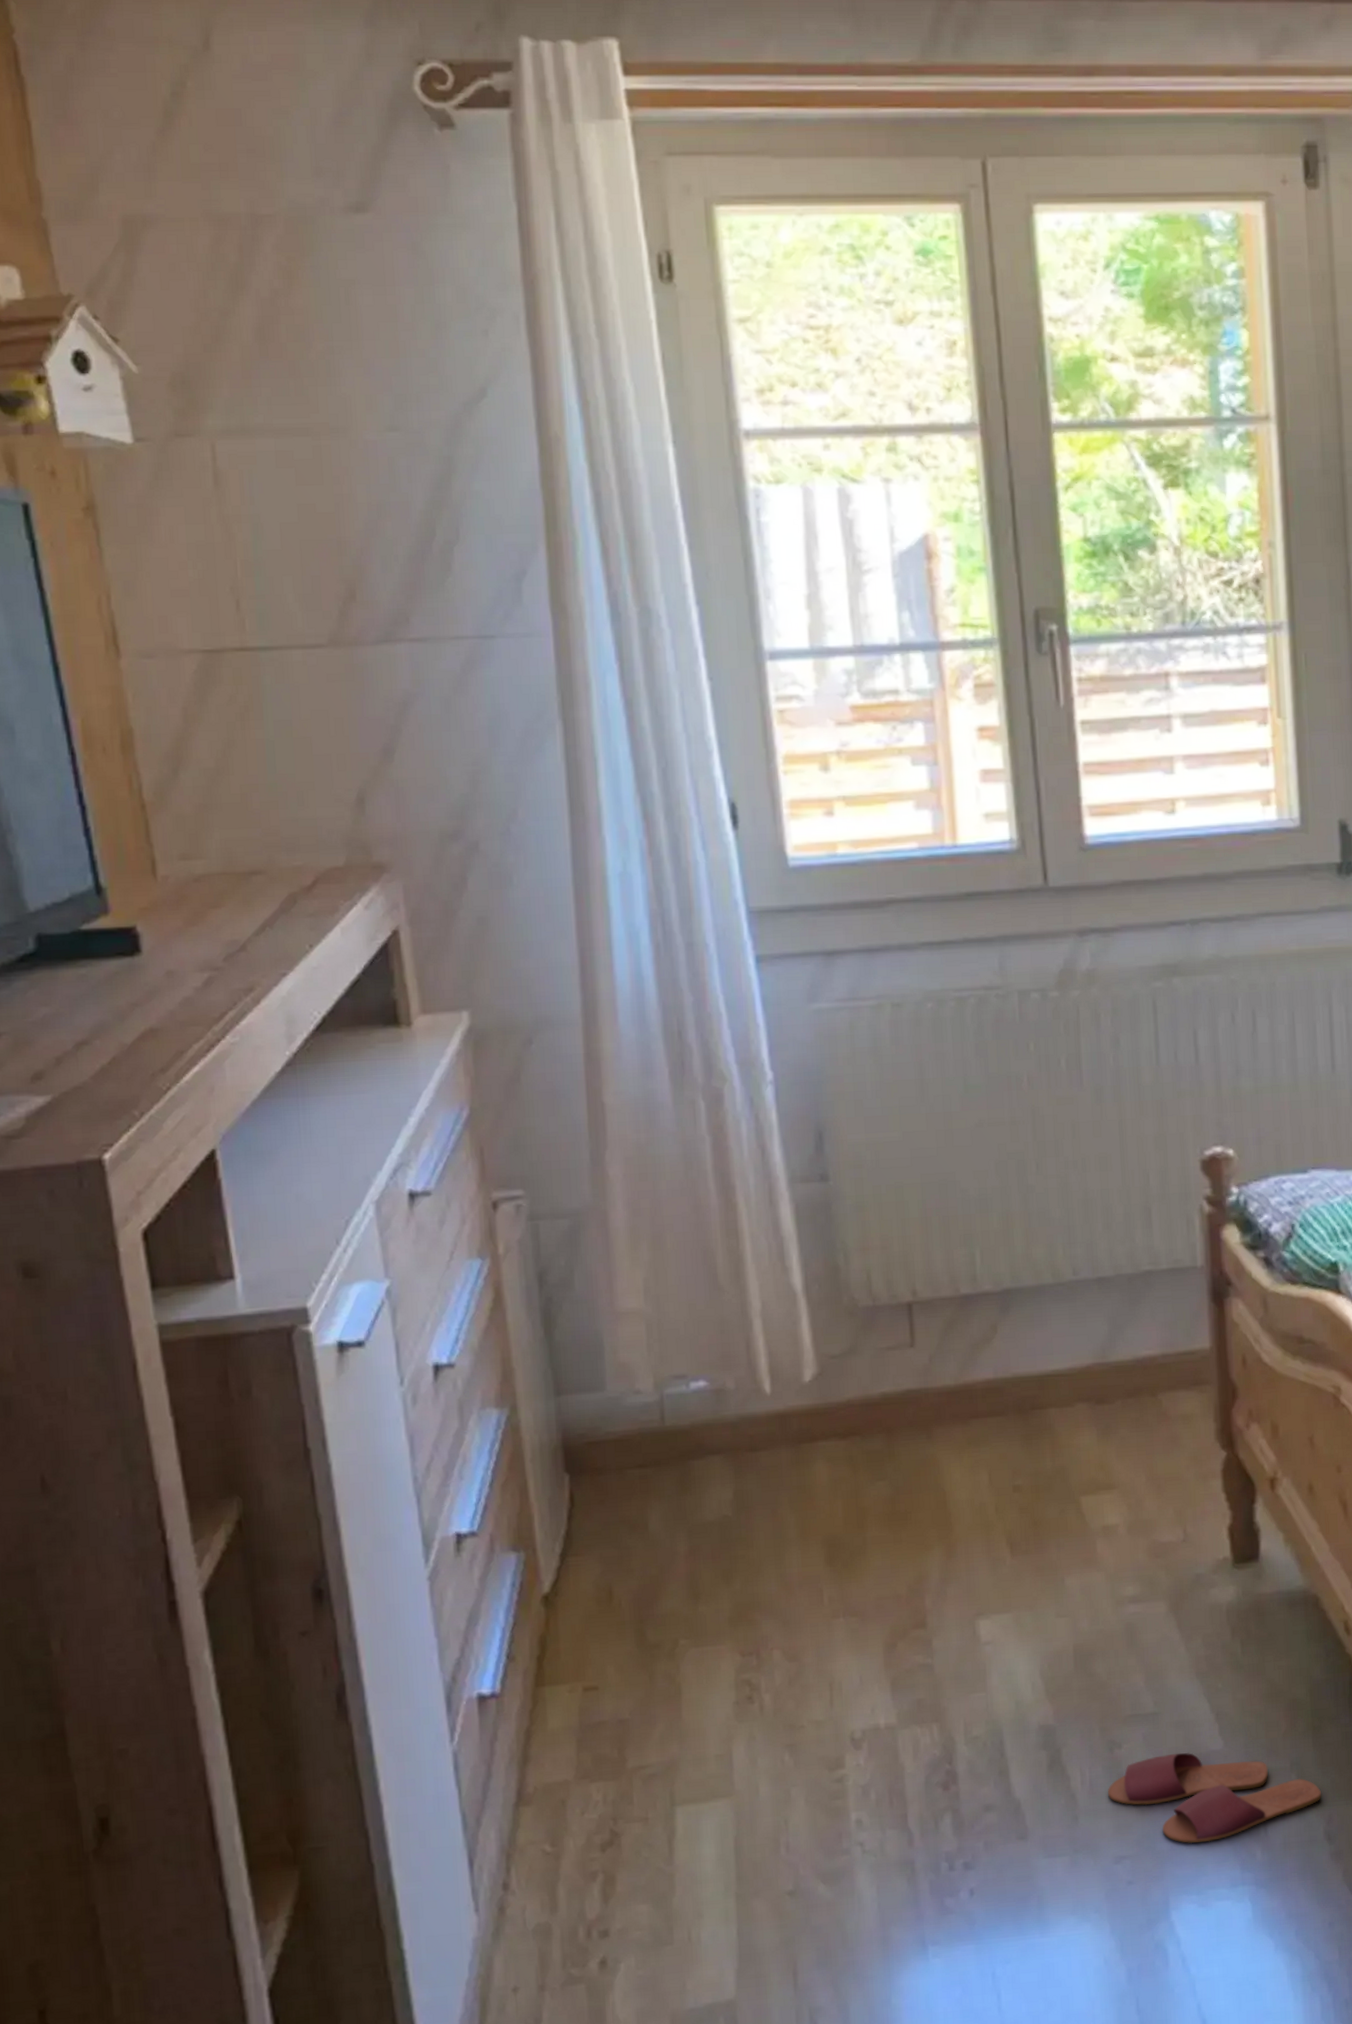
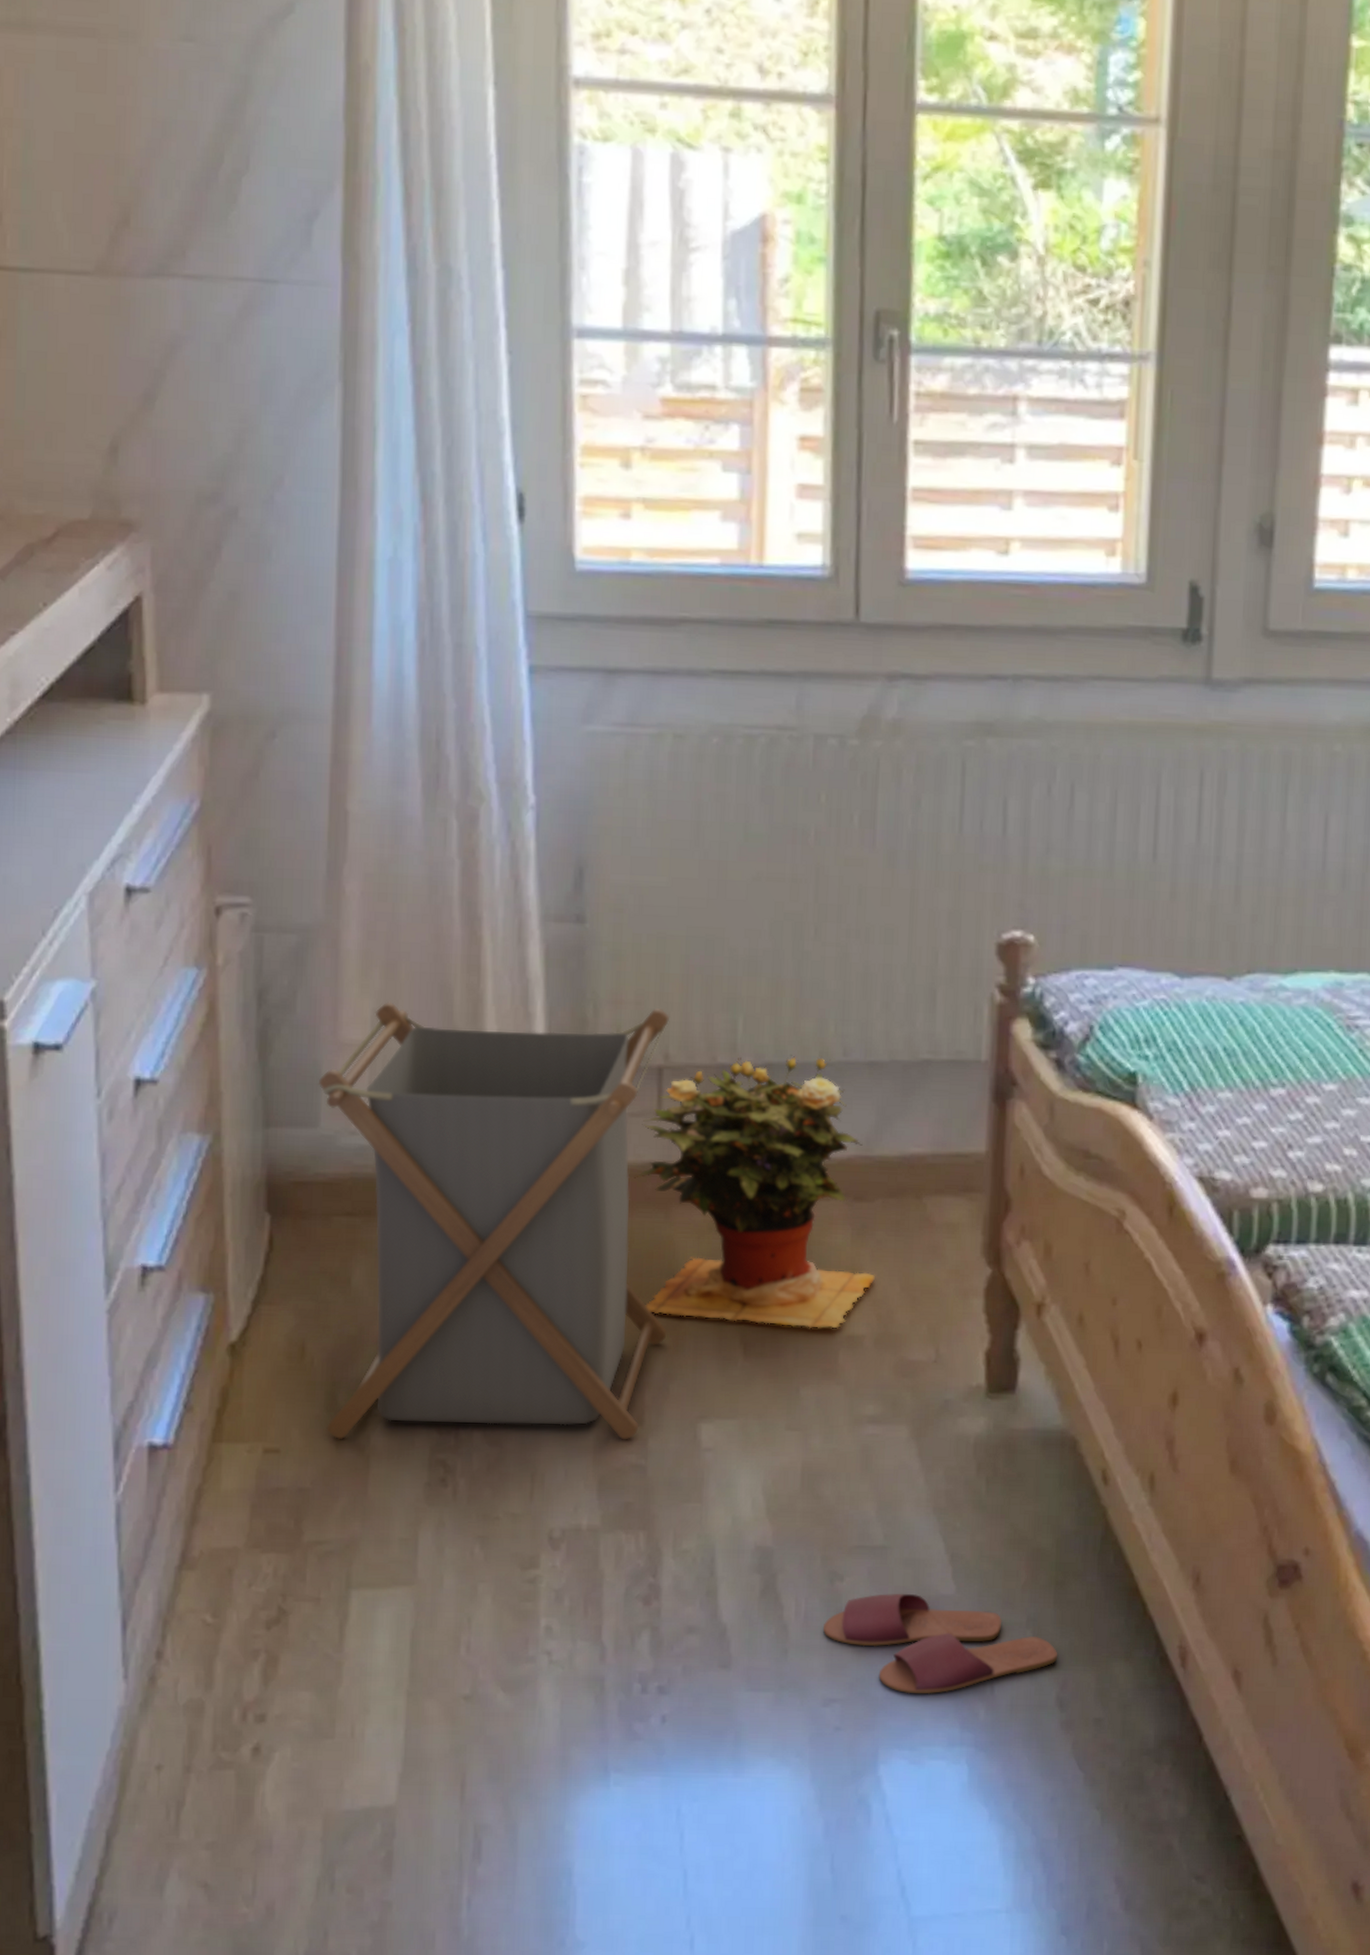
laundry basket: none [601,1249,941,1672] -> present [318,1002,670,1440]
flower arrangement: none [895,1277,1122,1526] -> present [633,1055,875,1329]

